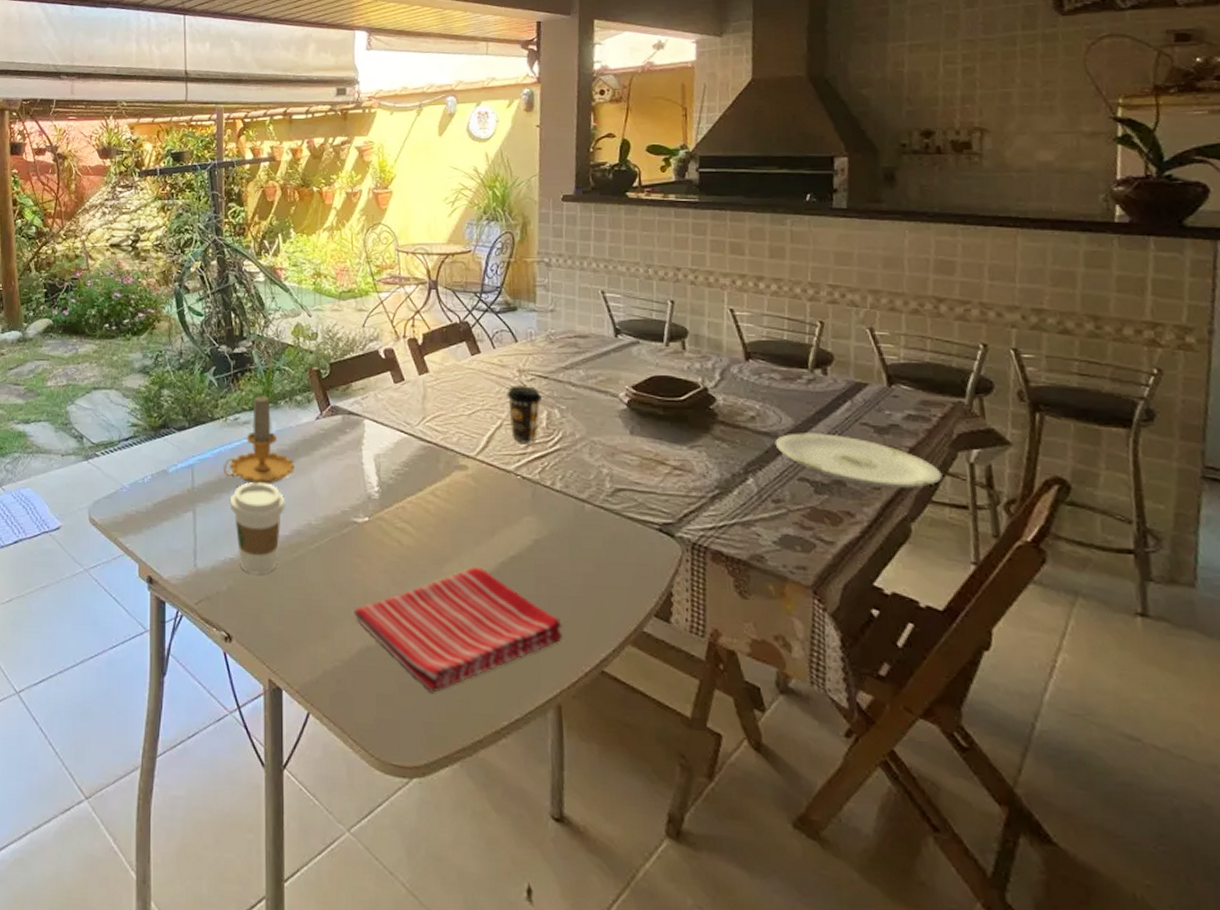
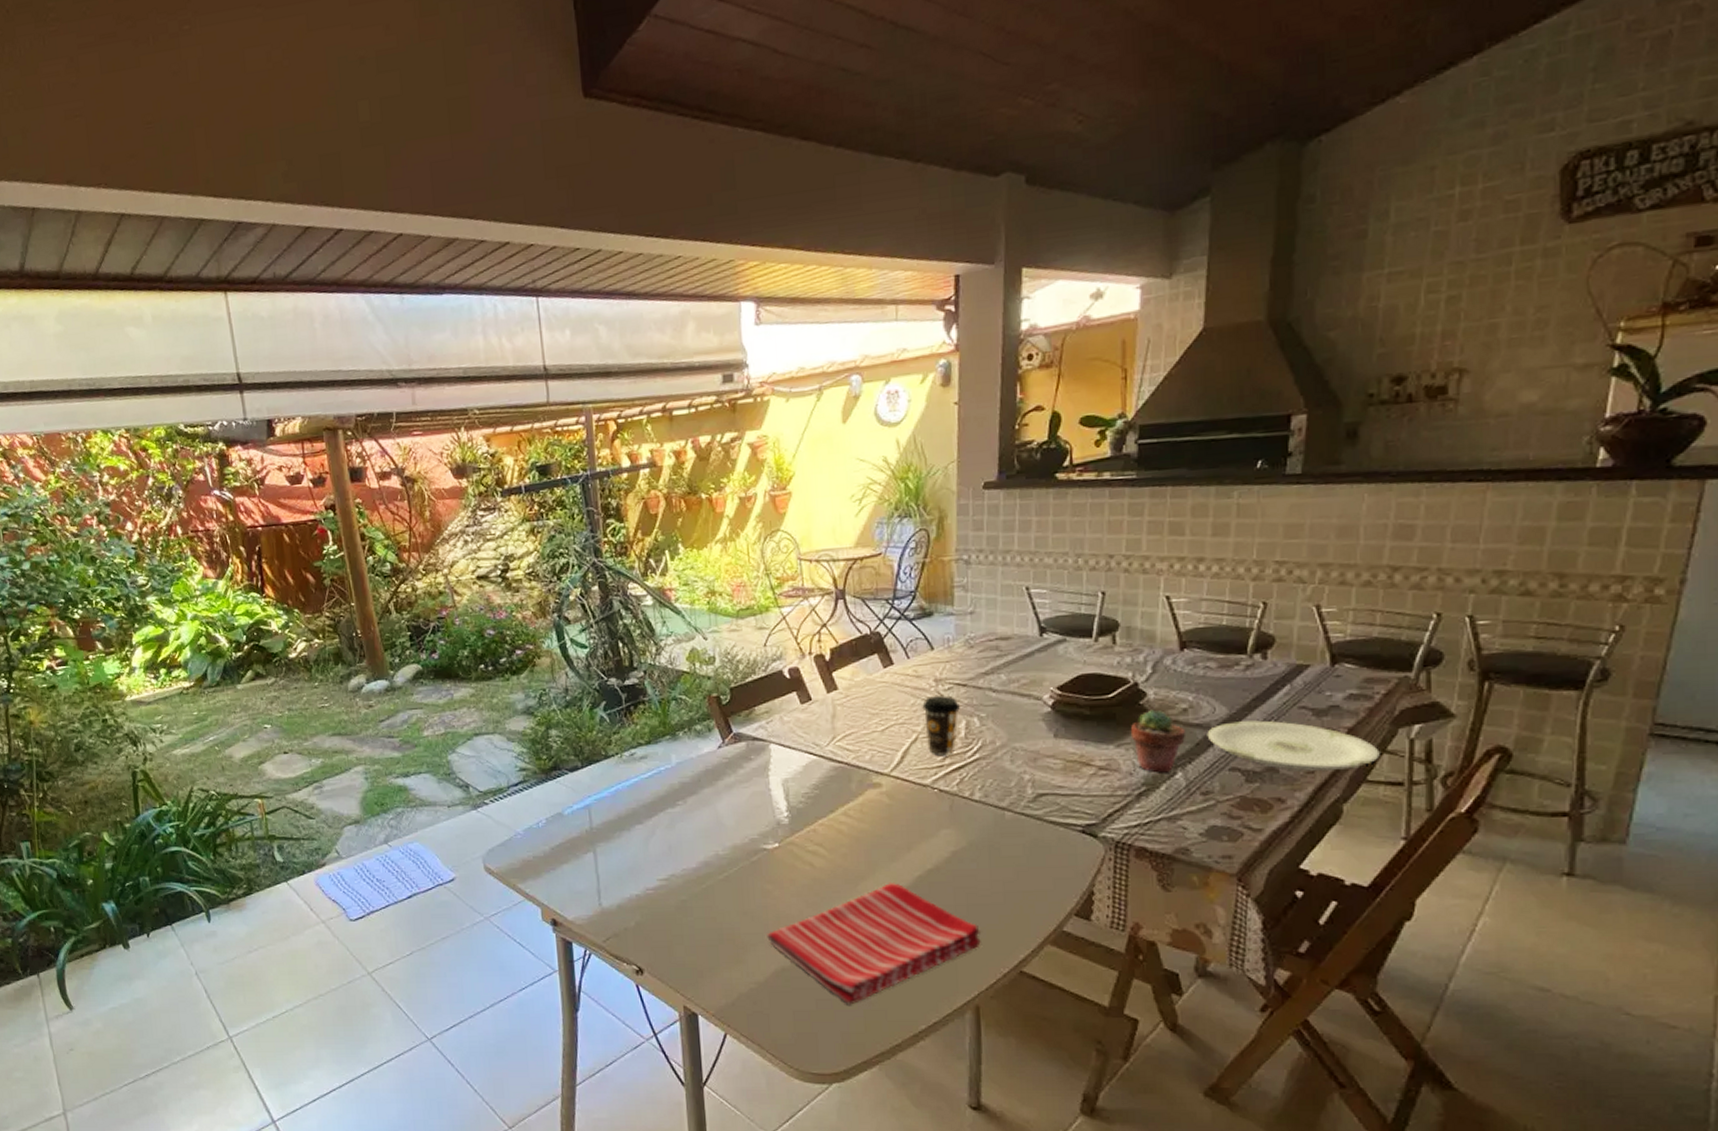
candle: present [224,393,294,484] -> none [622,726,698,819]
coffee cup: present [231,482,285,575] -> none [632,817,691,909]
potted succulent: none [702,414,755,478] -> present [1130,709,1186,773]

